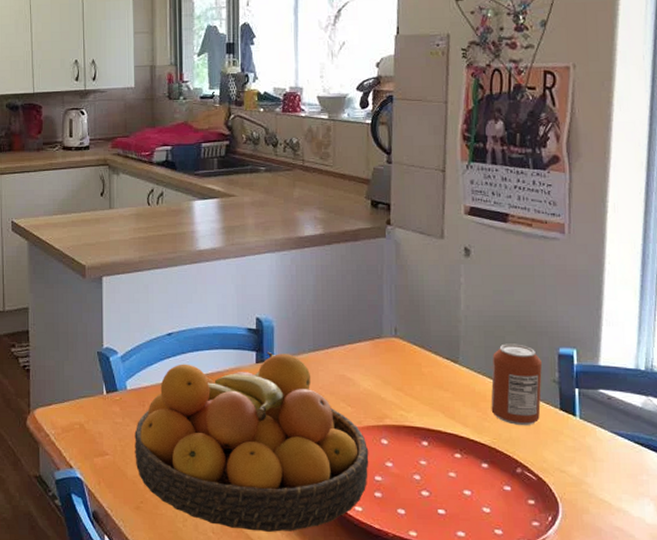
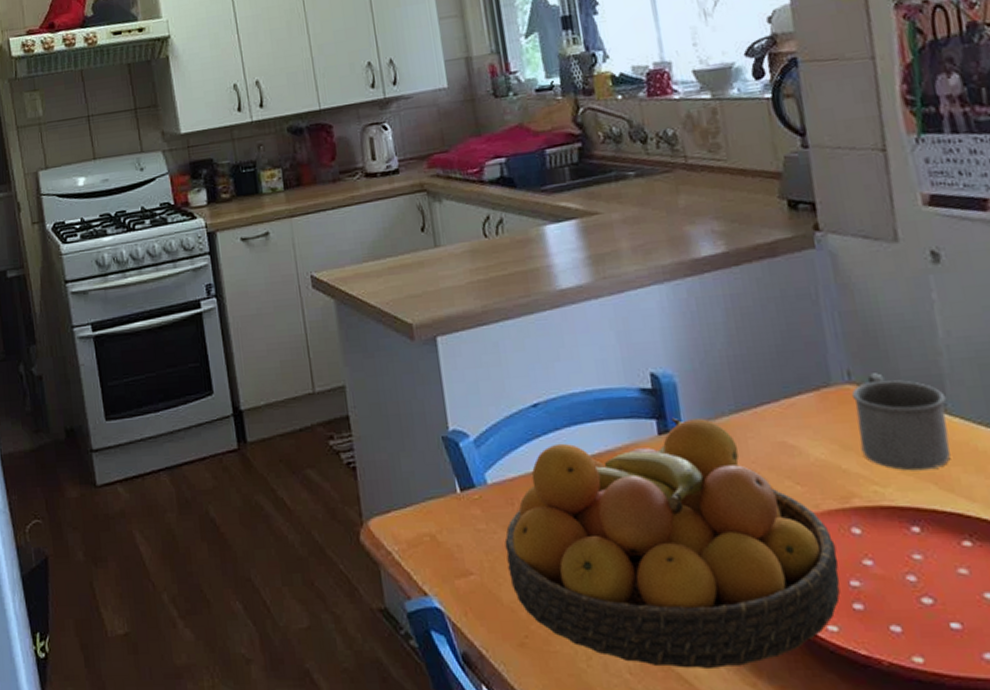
mug: none [395,331,459,403] -> present [851,373,951,471]

